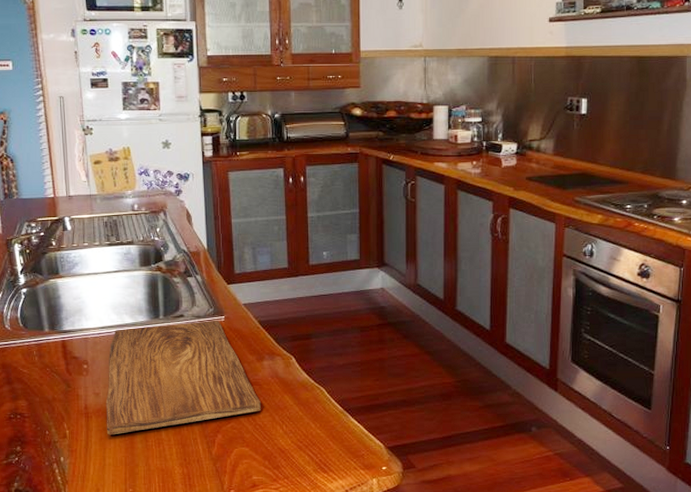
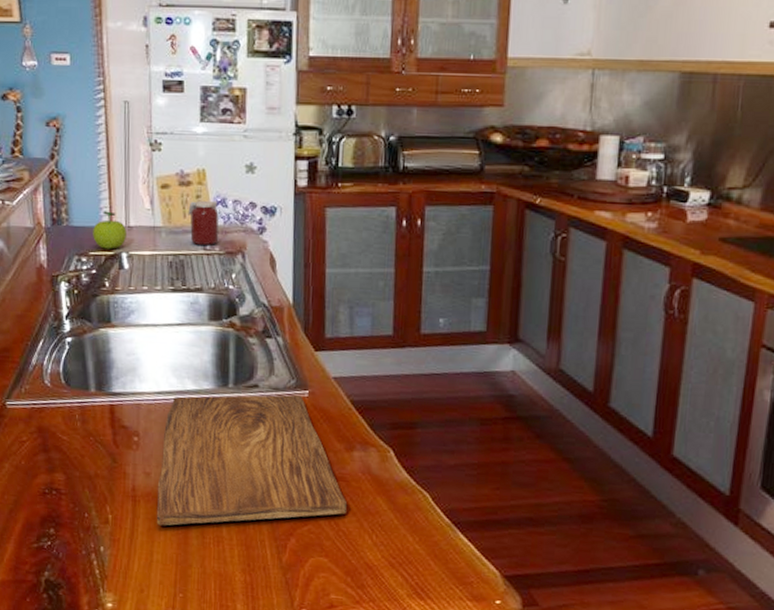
fruit: none [39,185,68,215] -> present [93,211,126,249]
jar: none [118,171,144,207] -> present [188,200,219,245]

